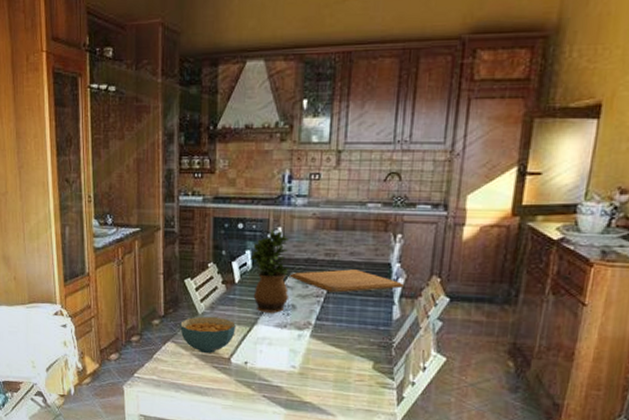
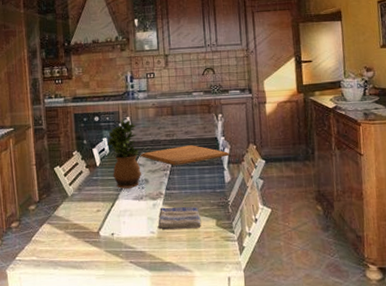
cereal bowl: present [180,316,236,354] -> none [53,197,101,231]
dish towel: none [300,339,355,370] -> present [157,206,201,231]

